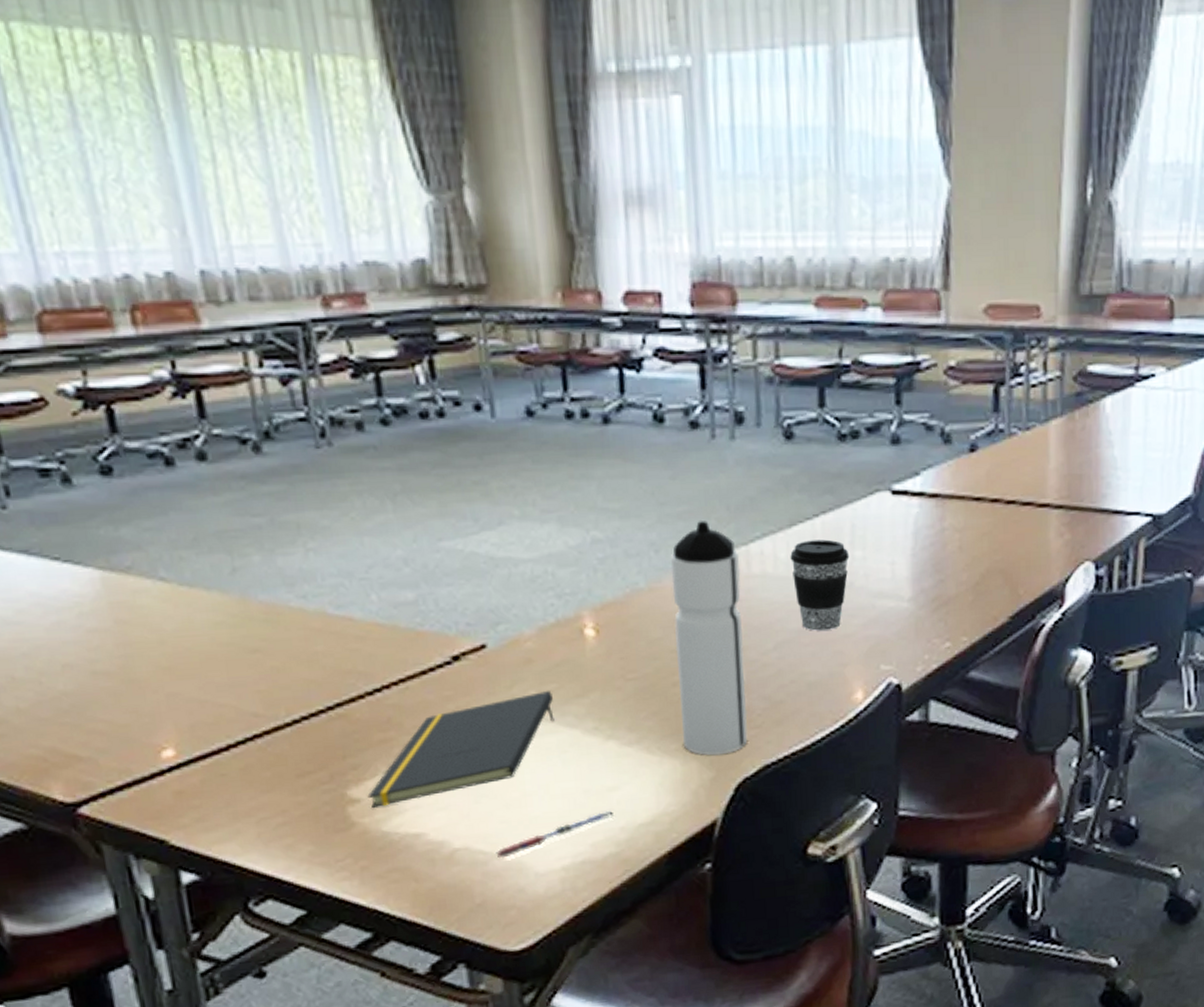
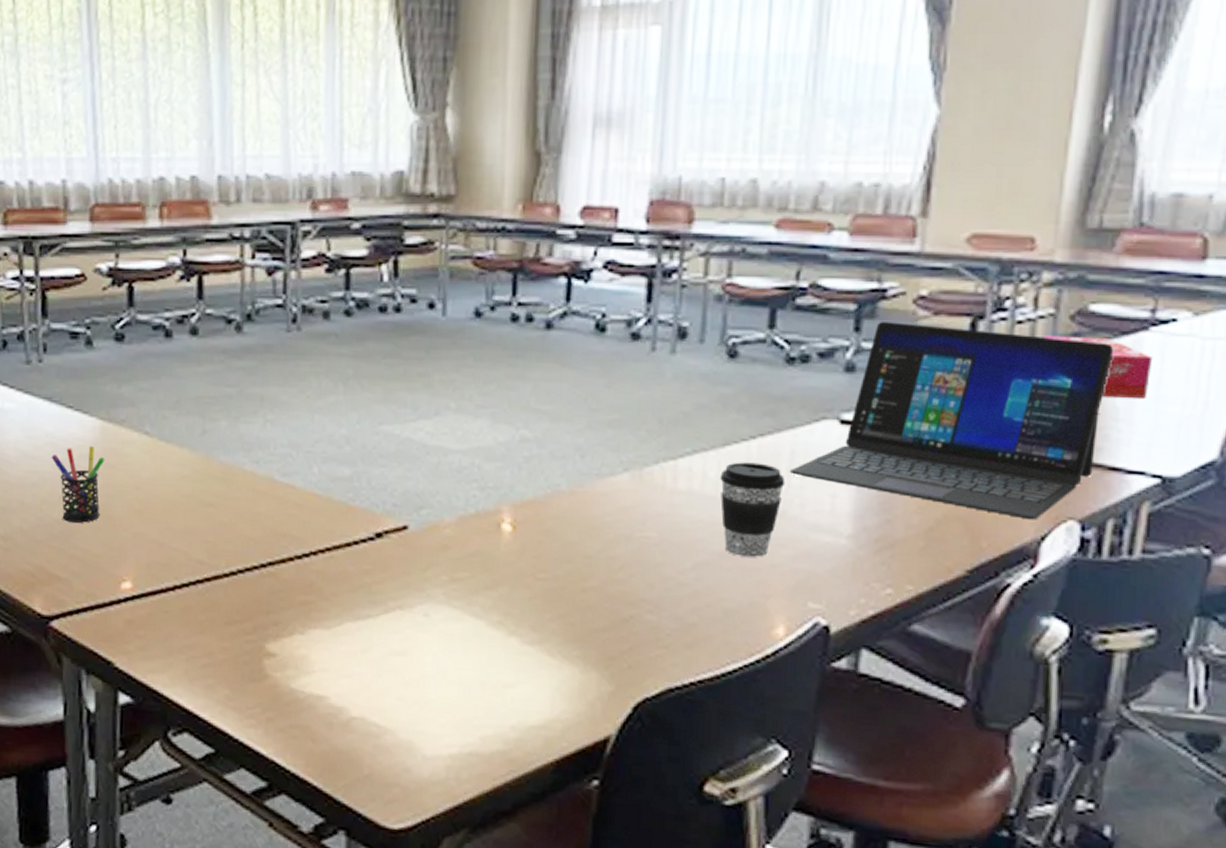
pen holder: none [41,601,120,693] -> present [51,446,105,523]
notepad: present [367,691,555,808] -> none [282,578,464,665]
pen: present [496,810,615,859] -> none [389,706,507,736]
water bottle: present [670,521,748,756] -> none [585,431,666,670]
laptop: none [852,393,1110,565] -> present [789,322,1114,520]
tissue box: none [1054,394,1139,449] -> present [1044,335,1153,398]

